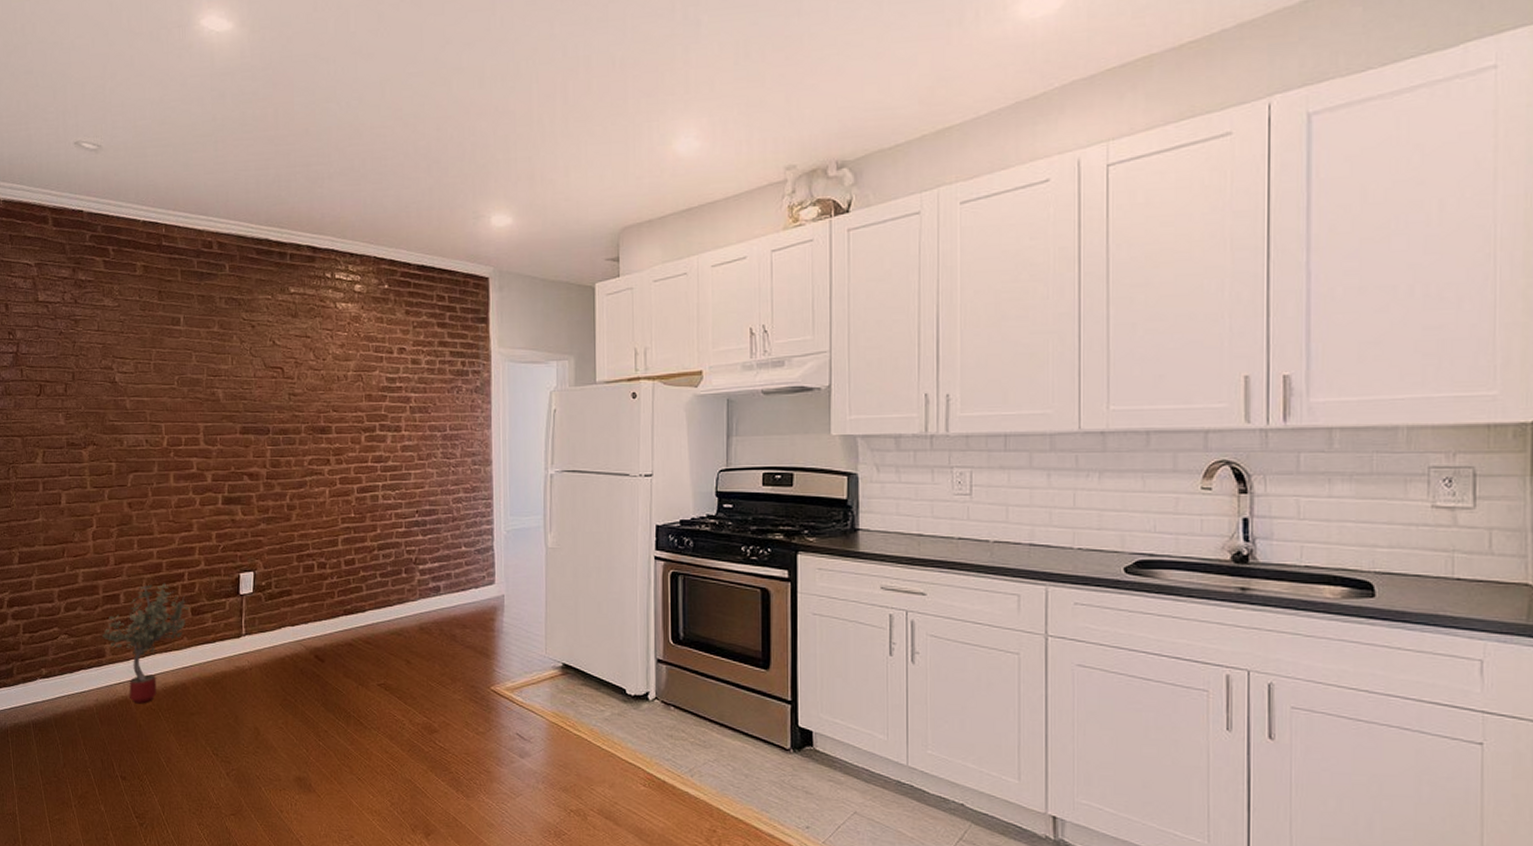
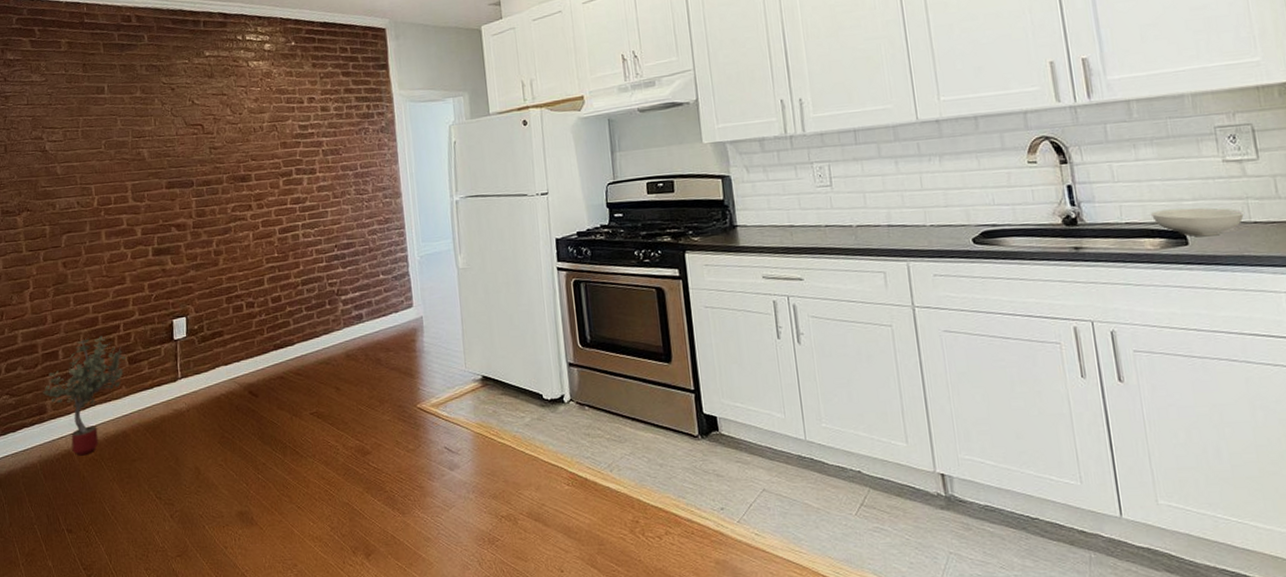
bowl: none [1335,556,1448,590] -> present [1150,207,1245,237]

